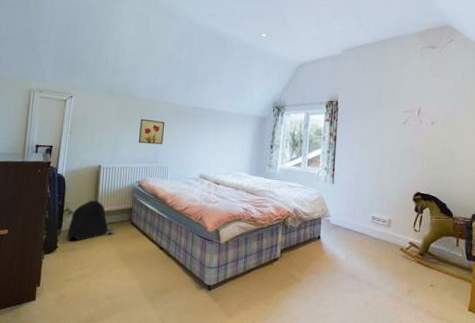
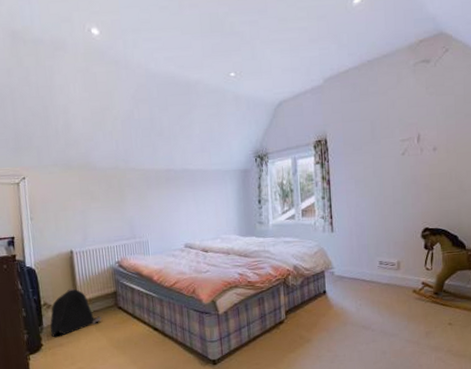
wall art: present [139,118,164,145] -> none [108,191,138,220]

